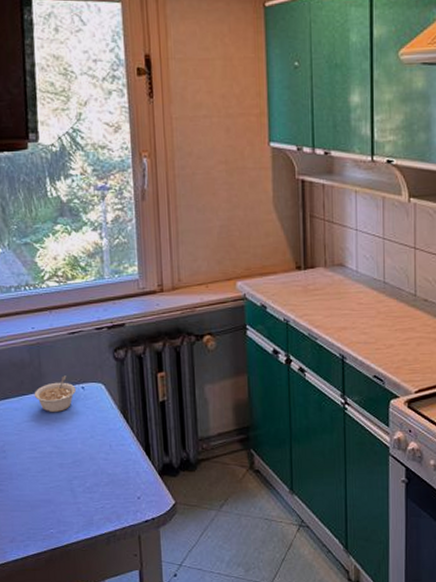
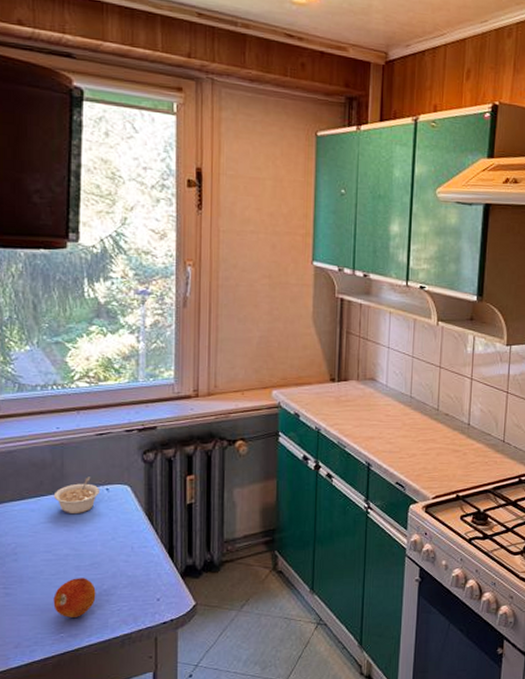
fruit: none [41,475,80,514] -> present [53,578,96,618]

